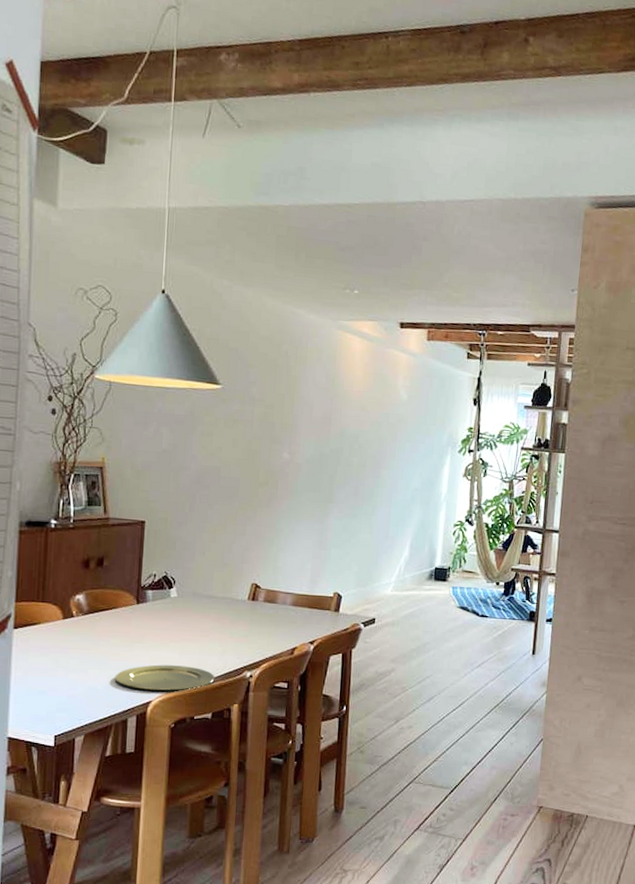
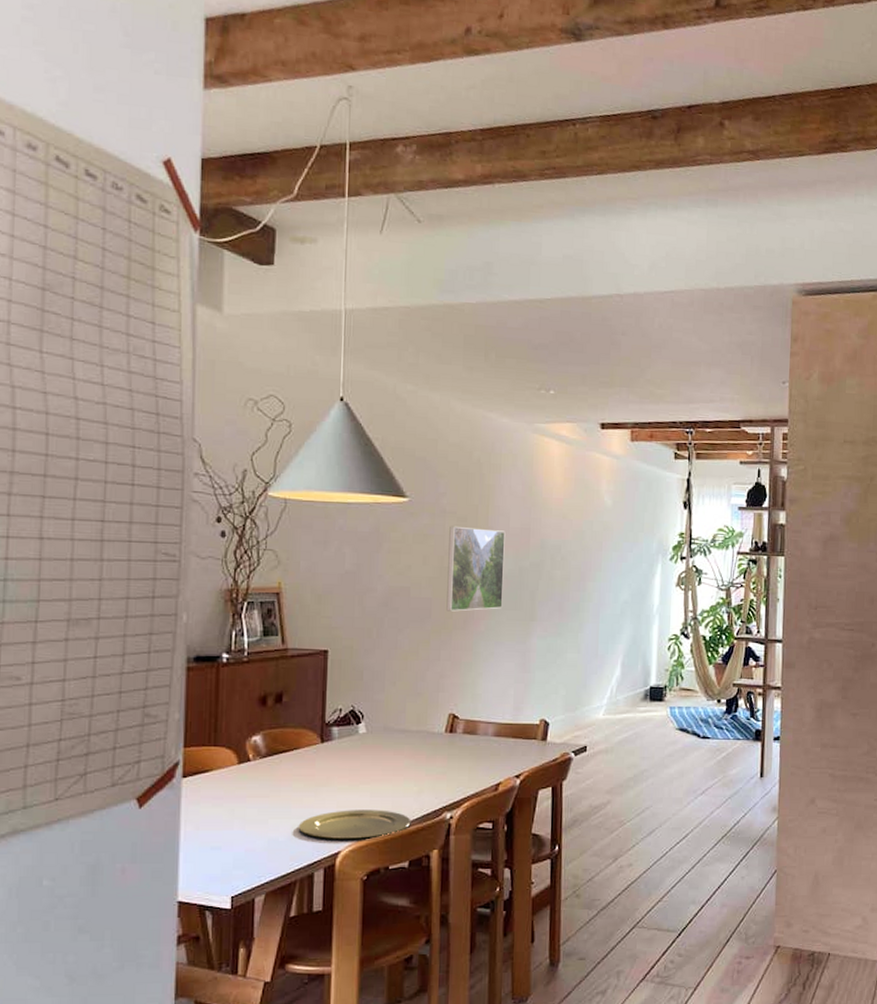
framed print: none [252,412,309,491] -> present [446,526,505,612]

